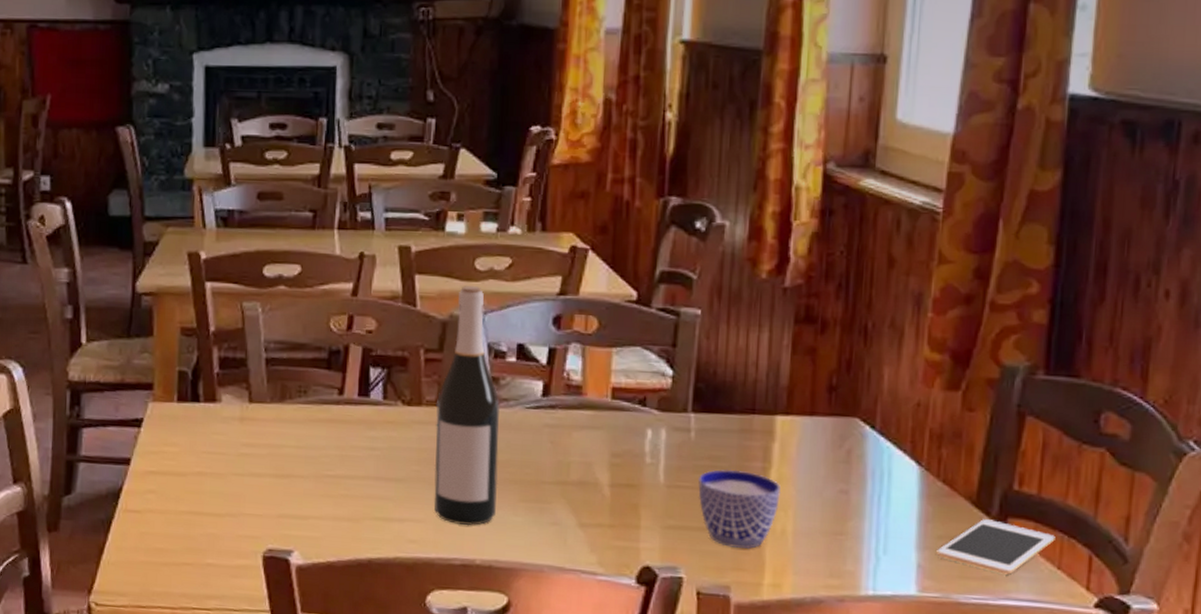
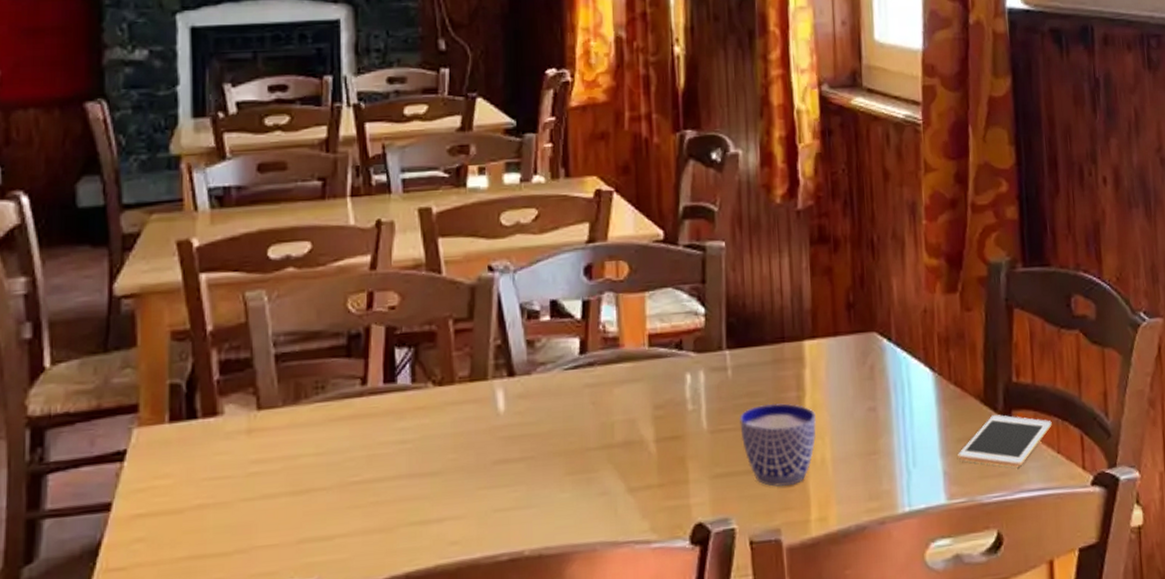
wine bottle: present [434,284,501,526] -> none [469,243,542,514]

